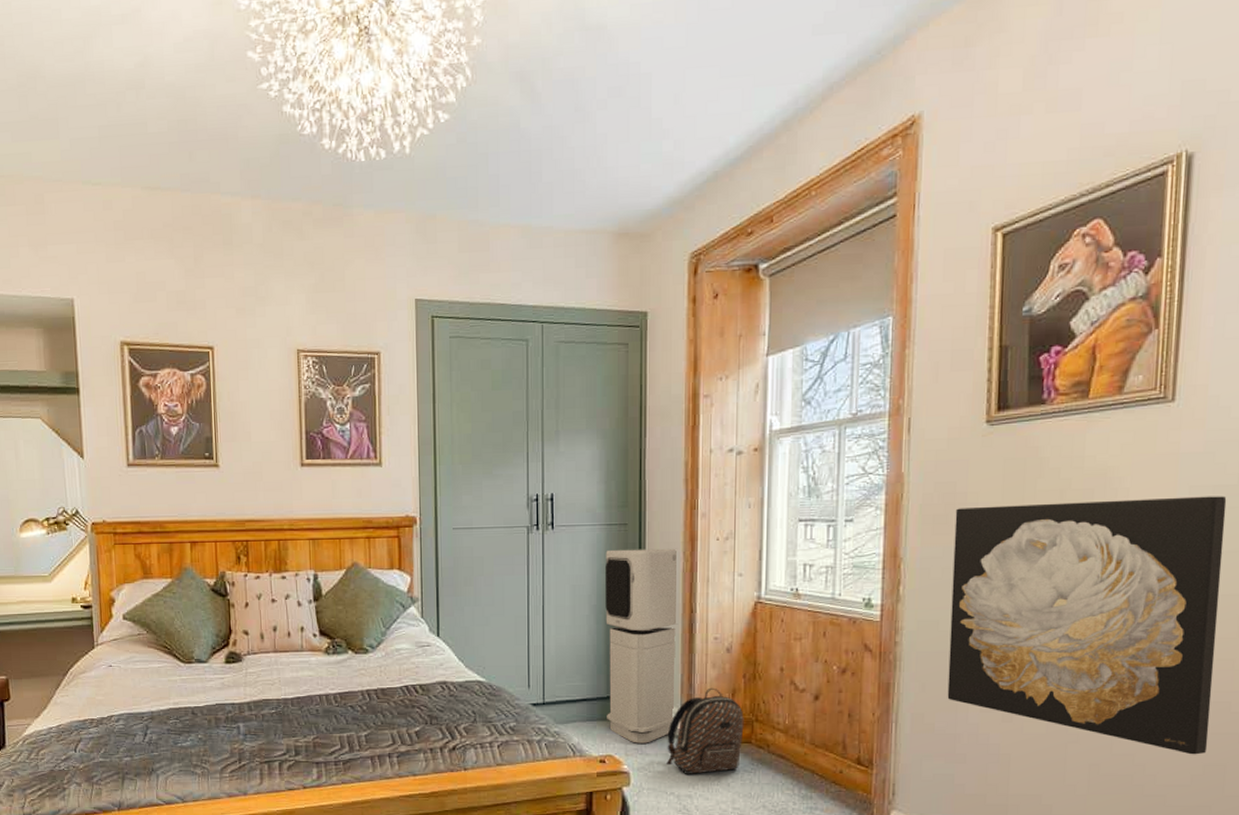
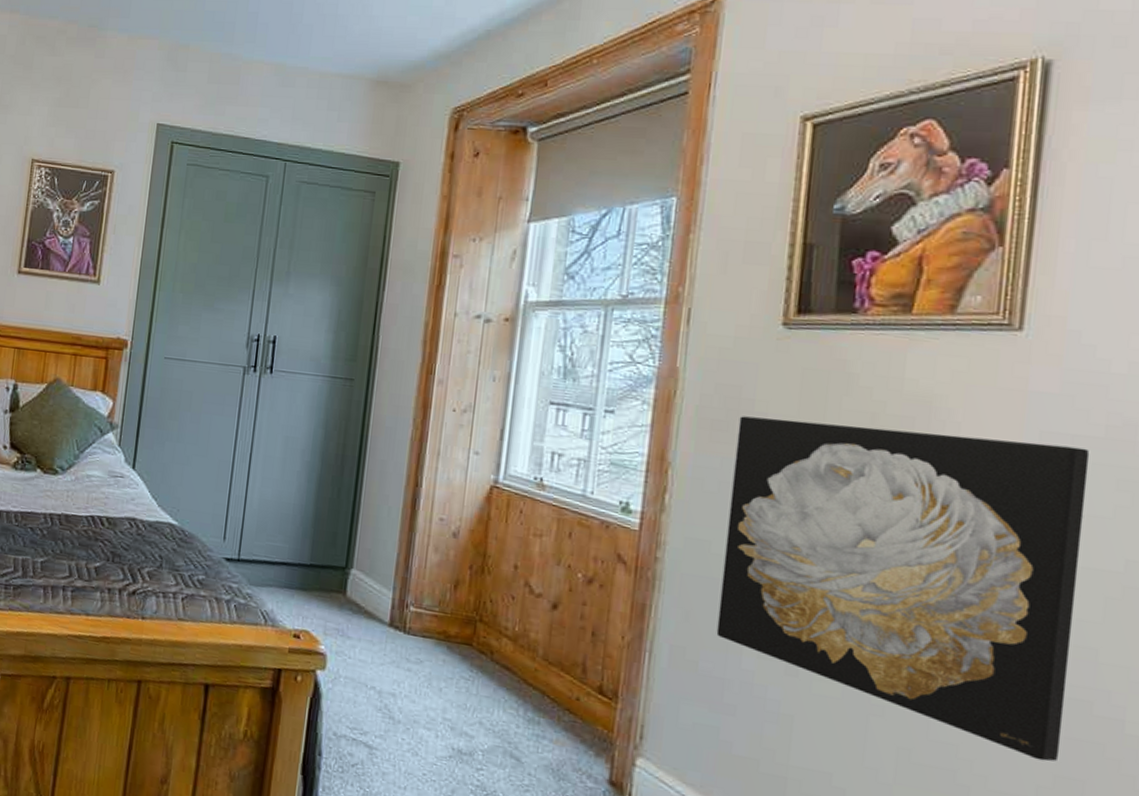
air purifier: present [605,548,678,743] -> none [307,404,408,625]
backpack: present [667,687,744,774] -> none [370,573,467,674]

